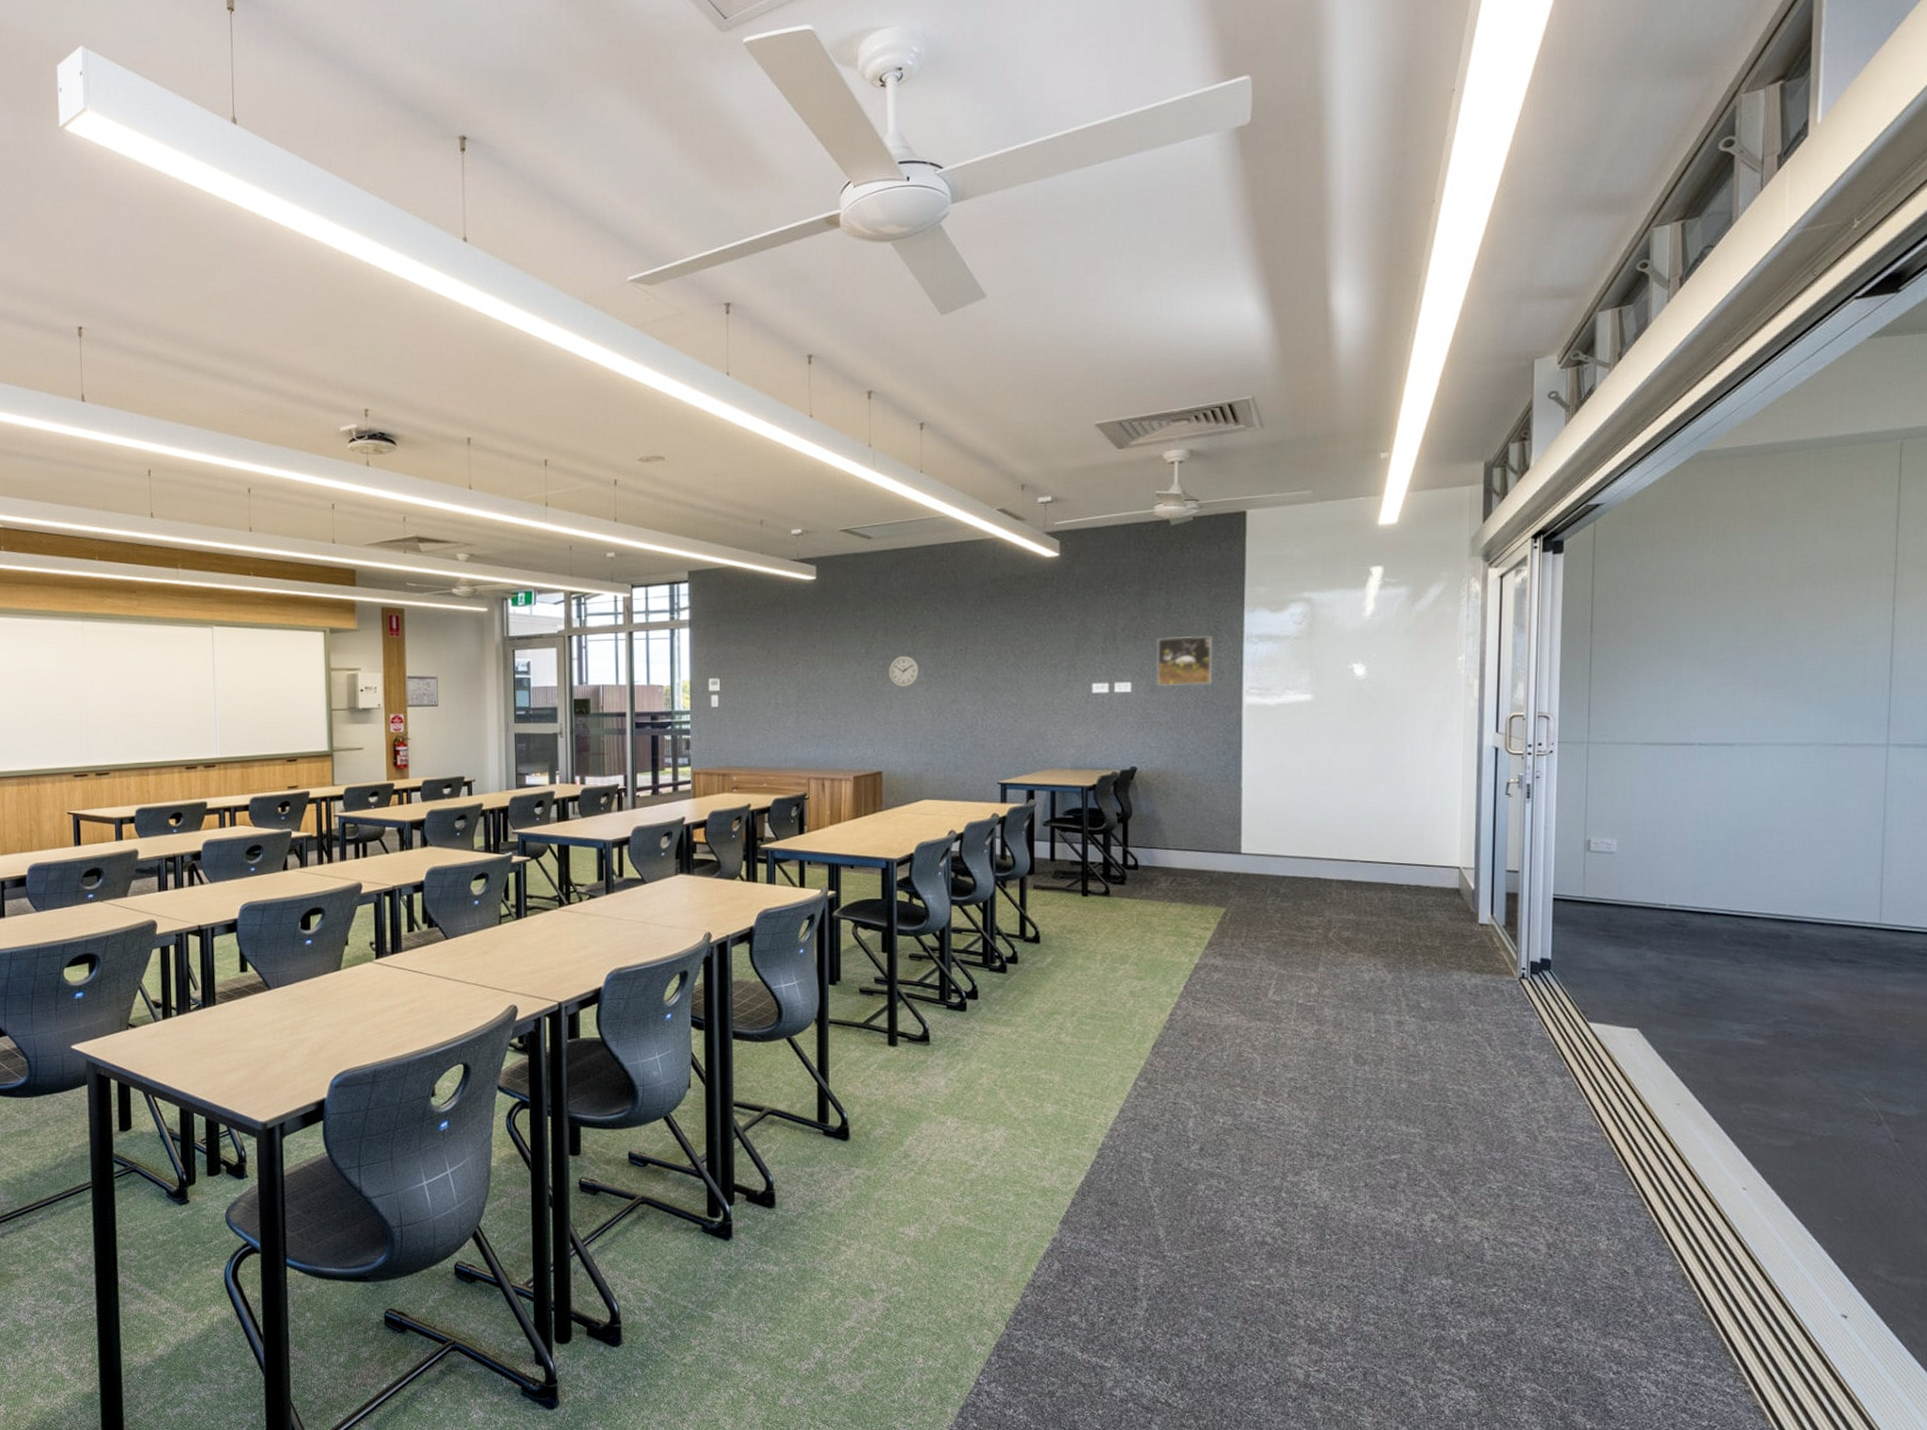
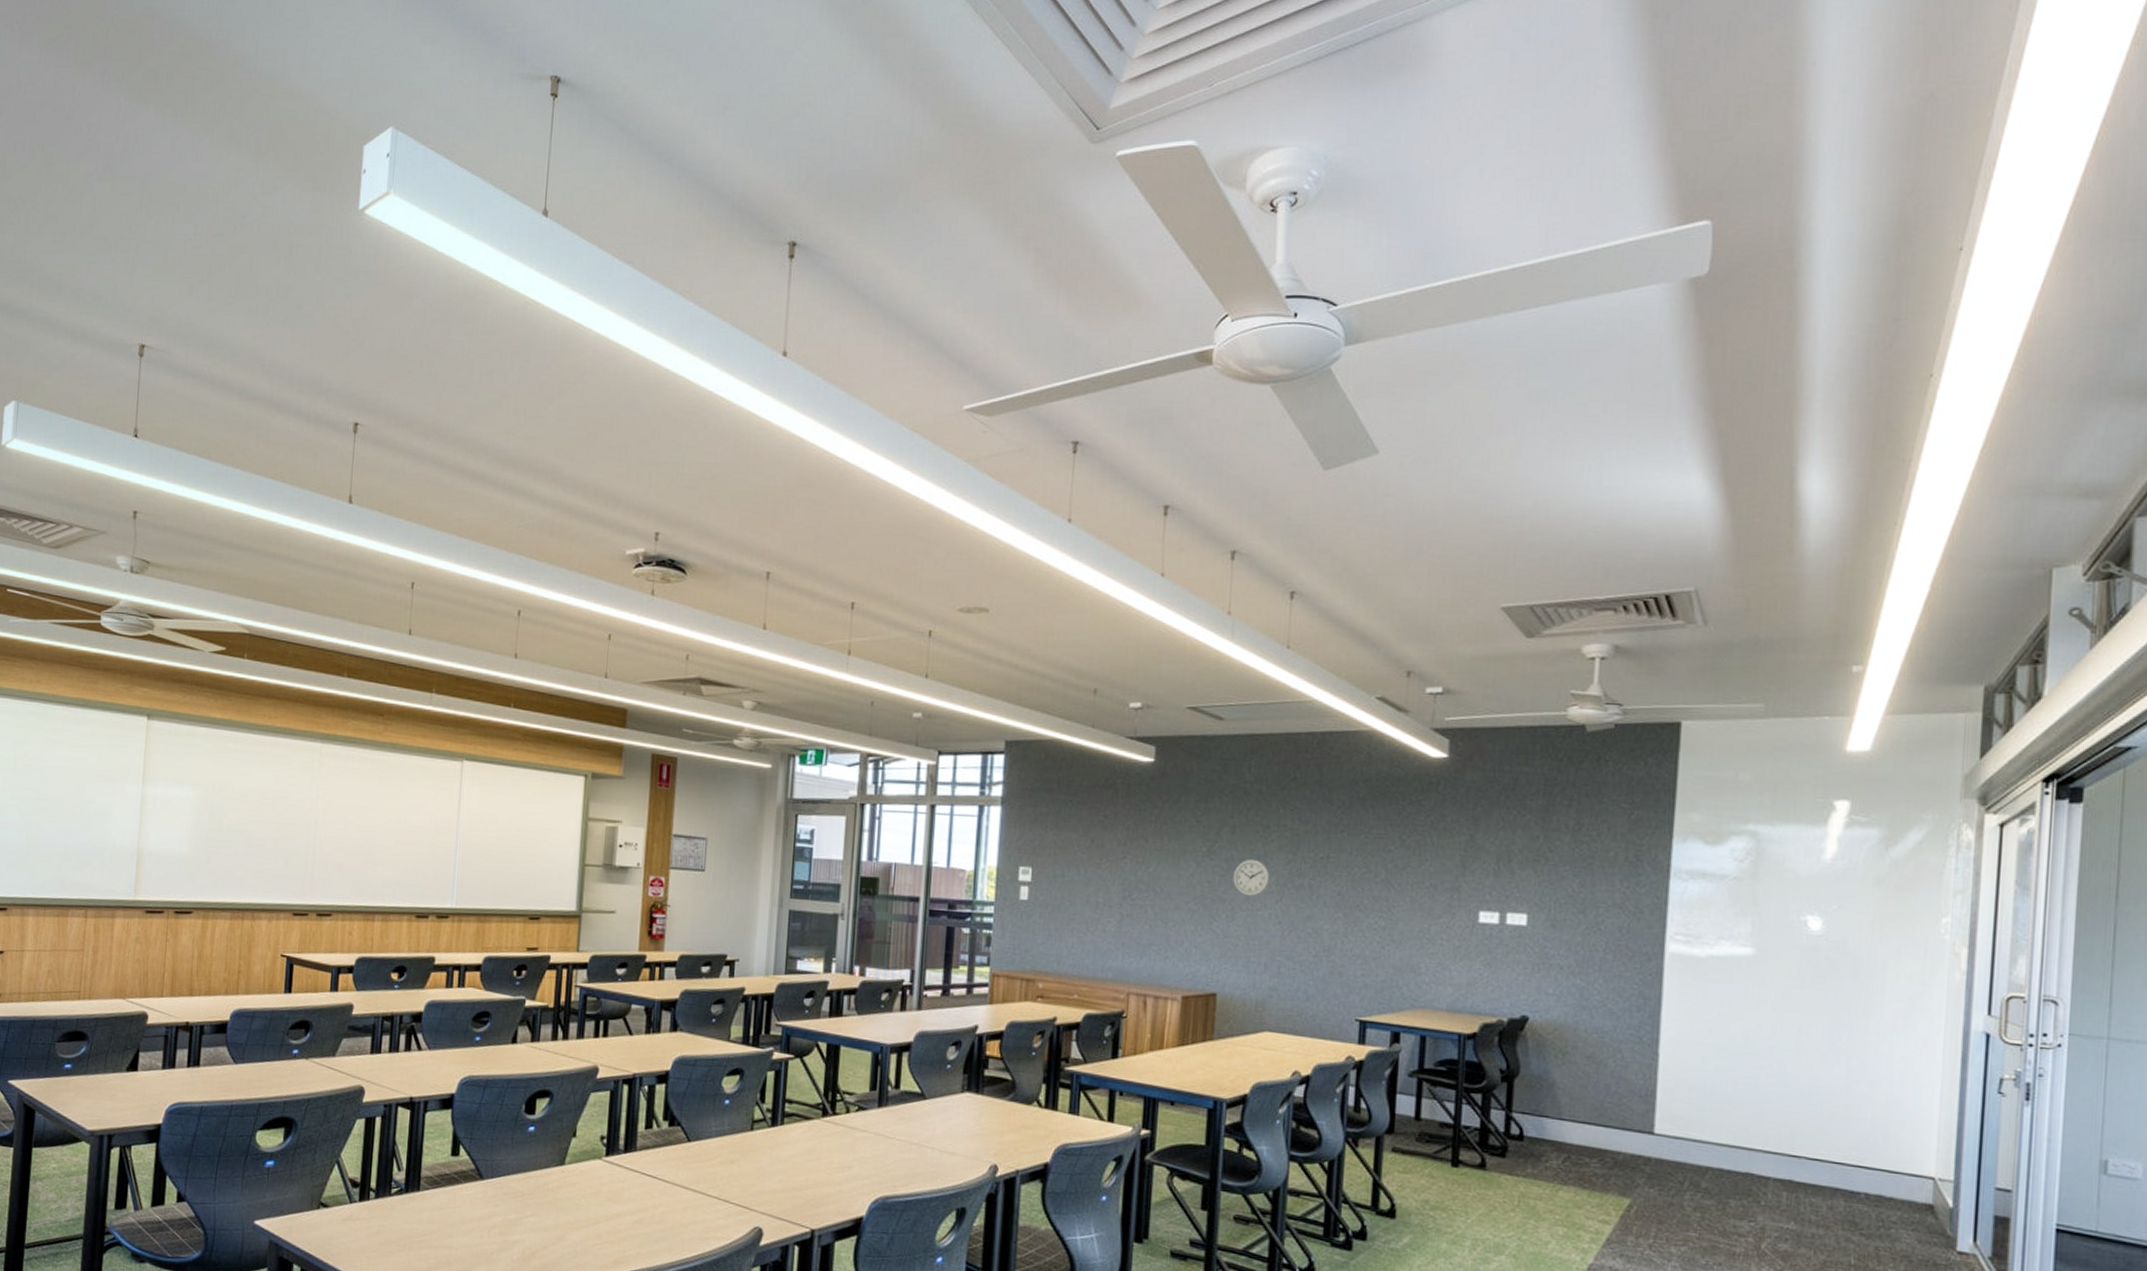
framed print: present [1157,635,1213,686] -> none [1560,864,1632,924]

